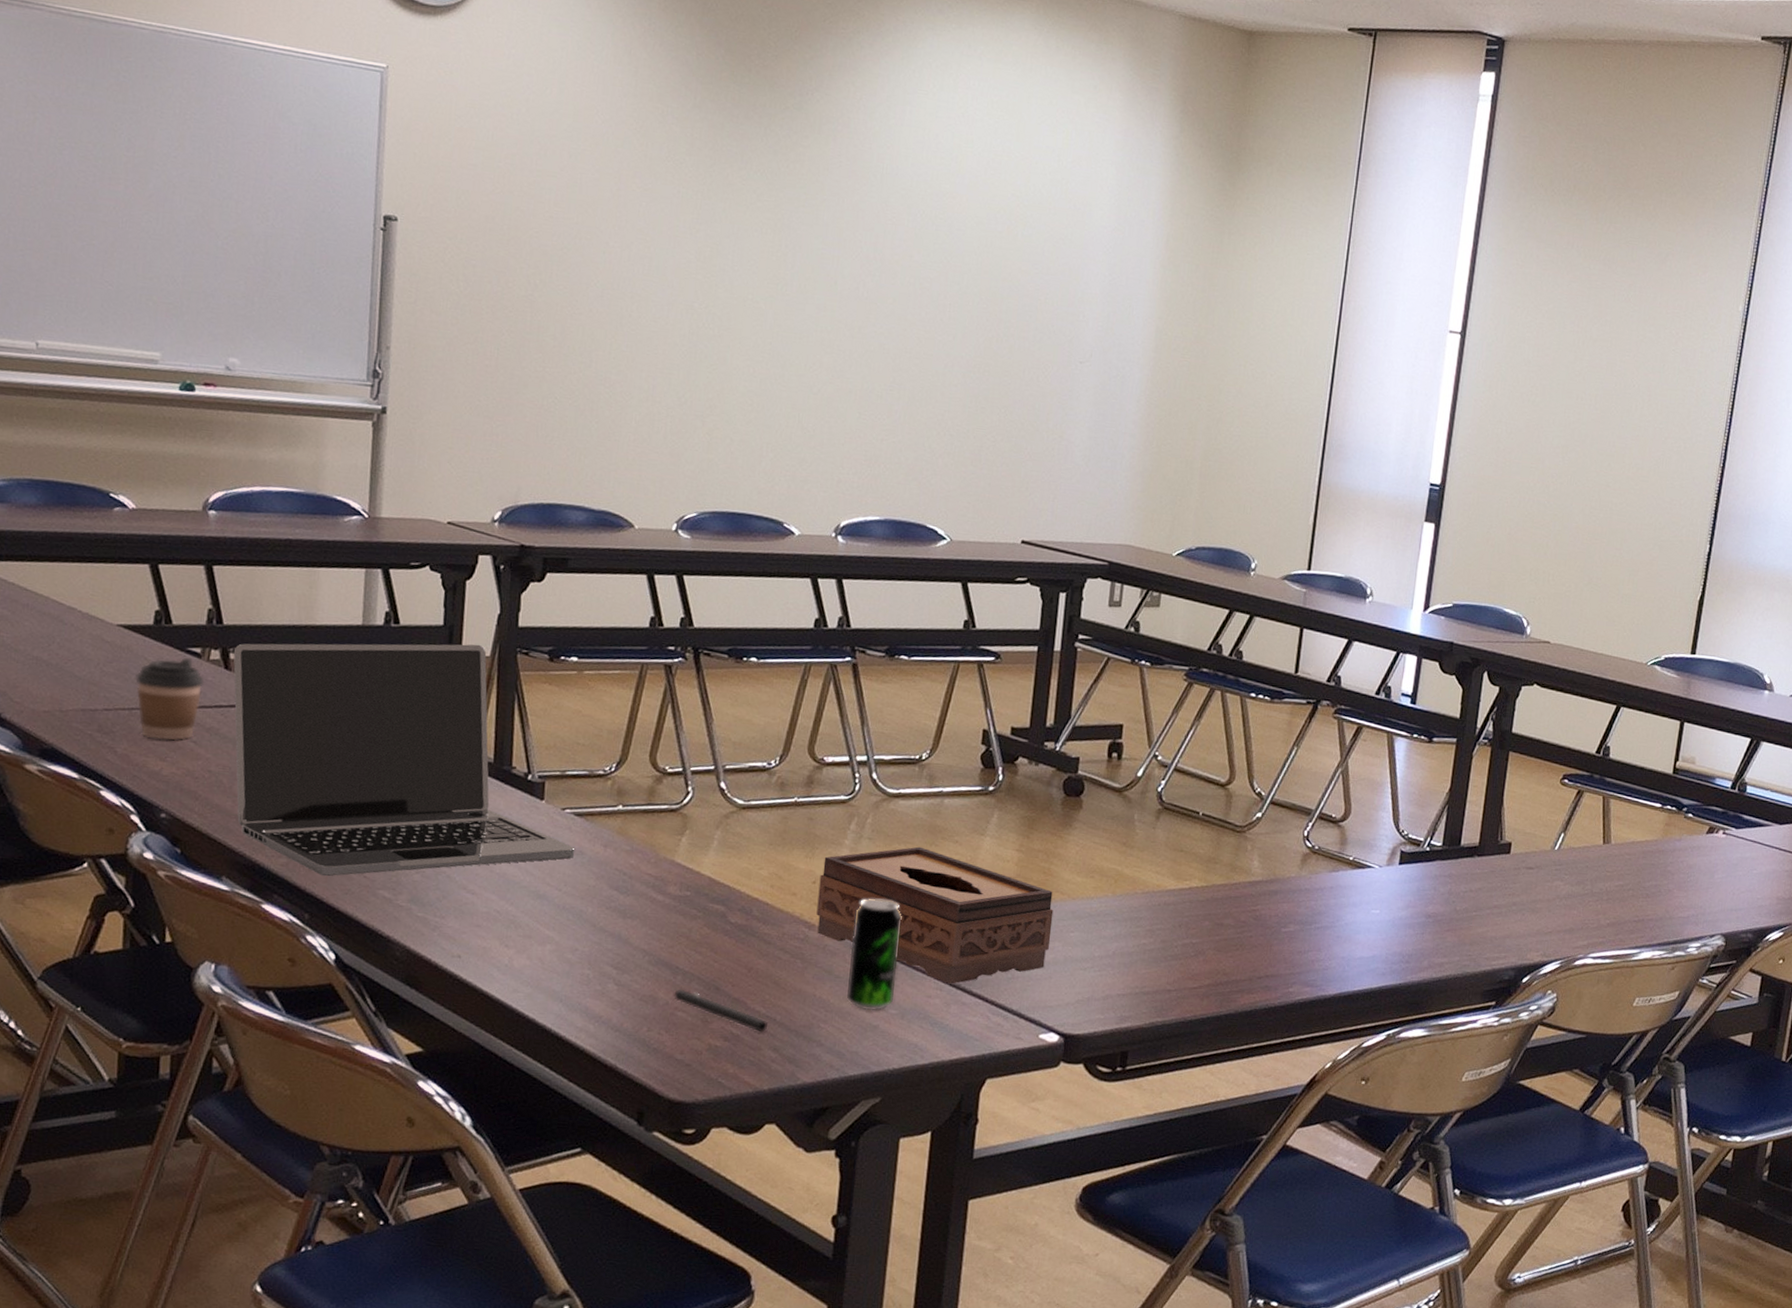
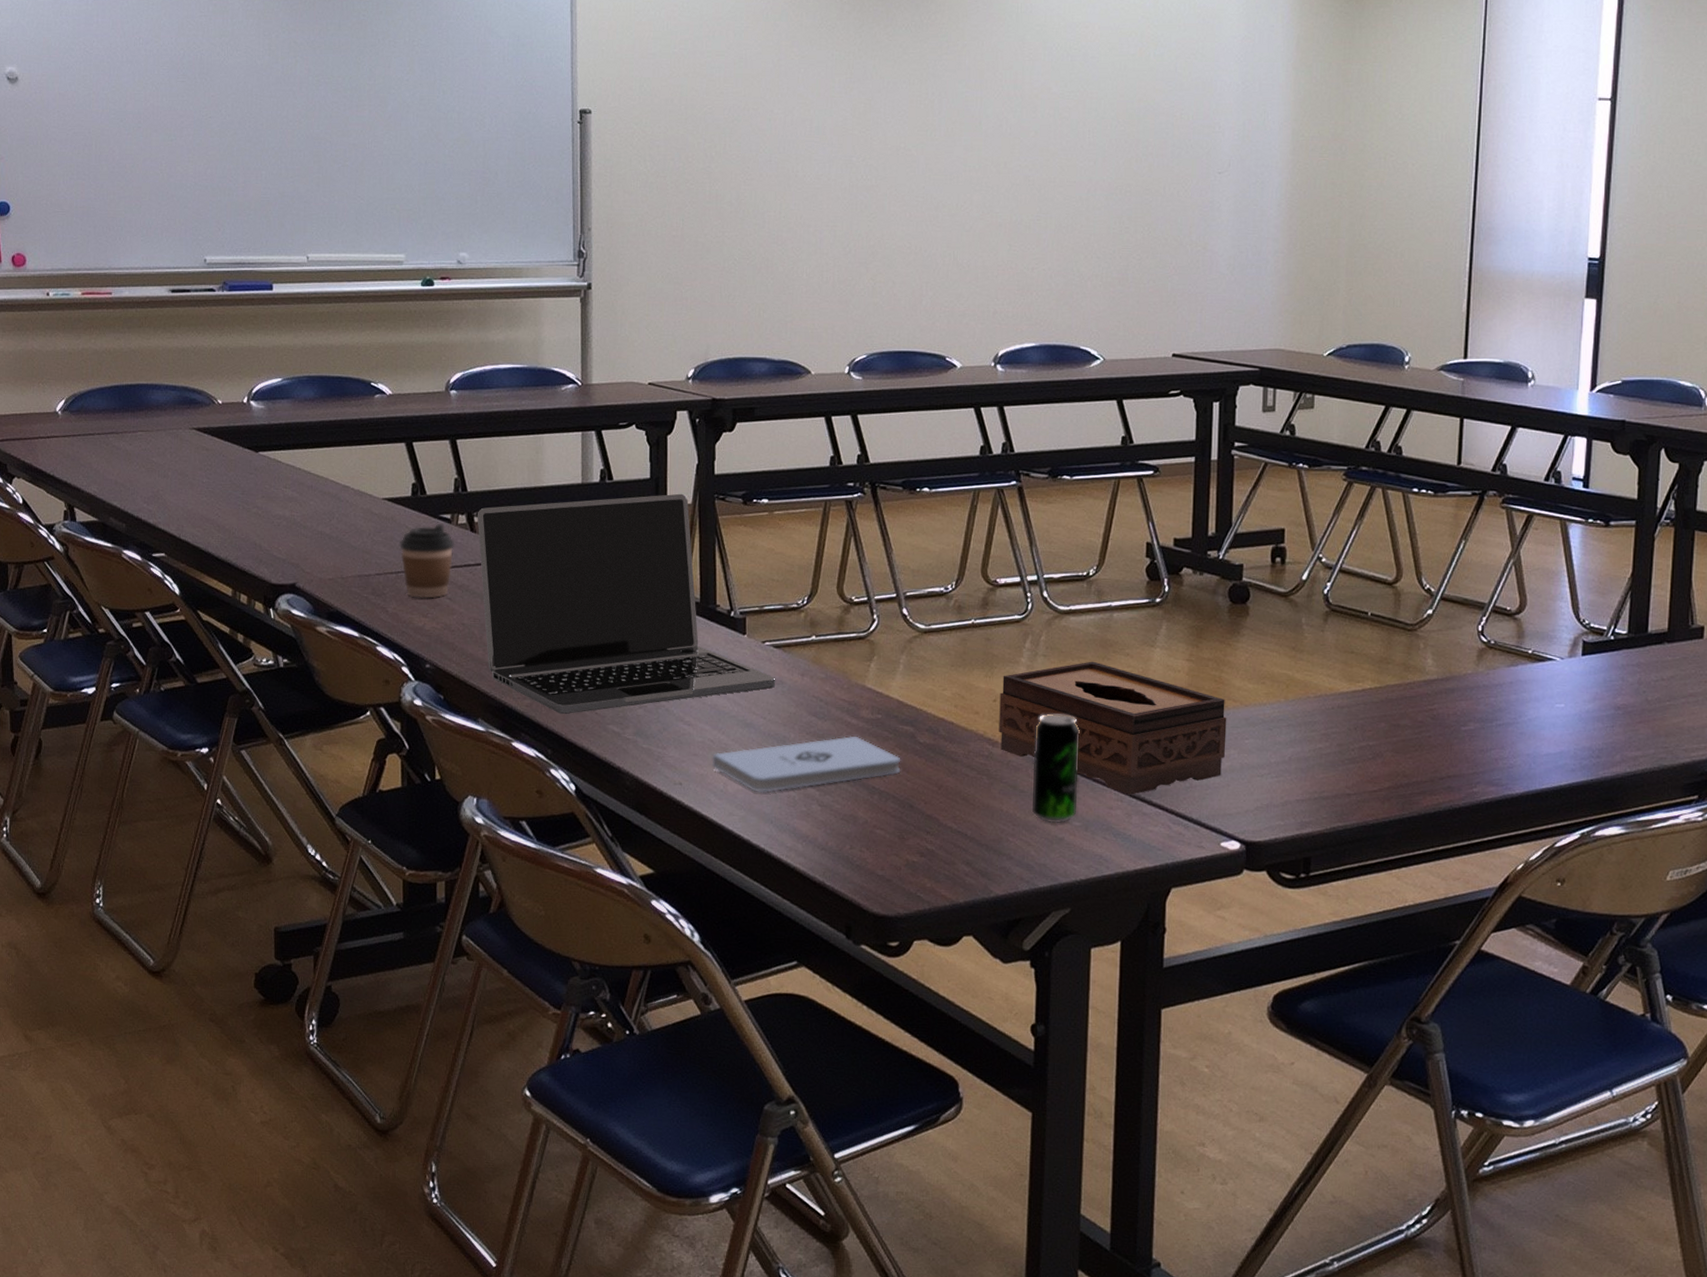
notepad: none [497,912,708,969] -> present [712,735,900,792]
marker: present [673,989,769,1033] -> none [872,807,960,848]

